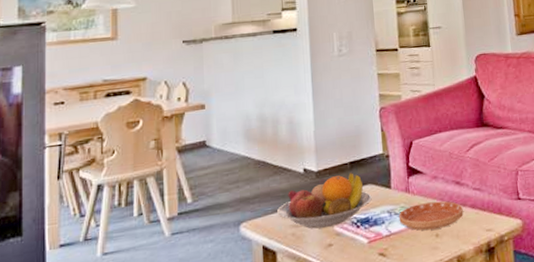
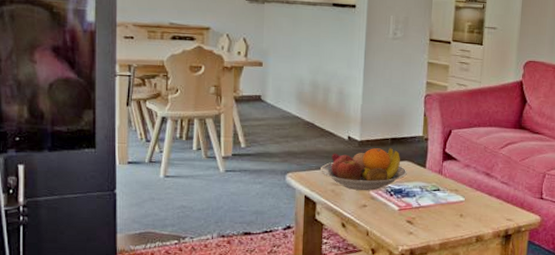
saucer: present [399,201,464,231] -> none [429,186,489,210]

